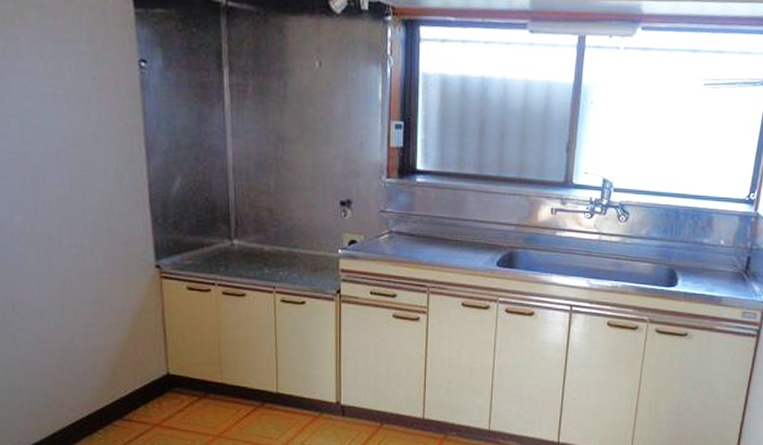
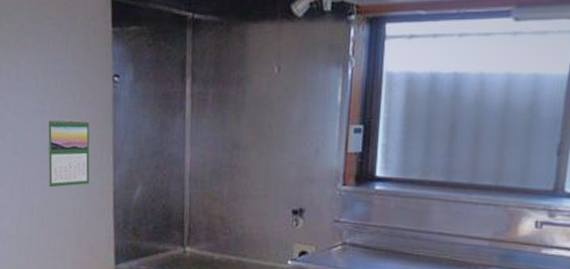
calendar: none [62,103,119,180] -> present [47,117,90,188]

